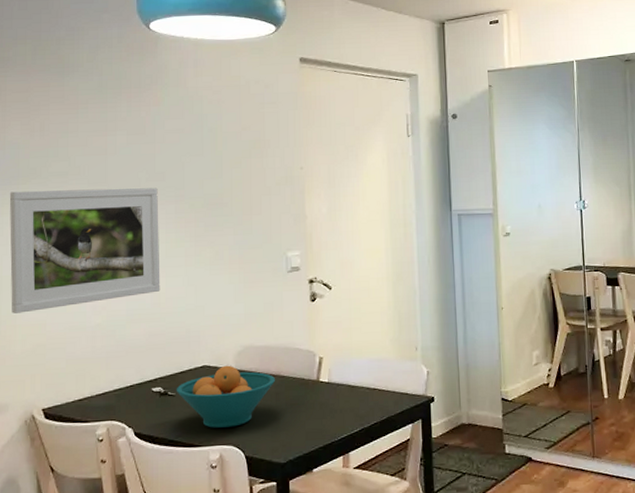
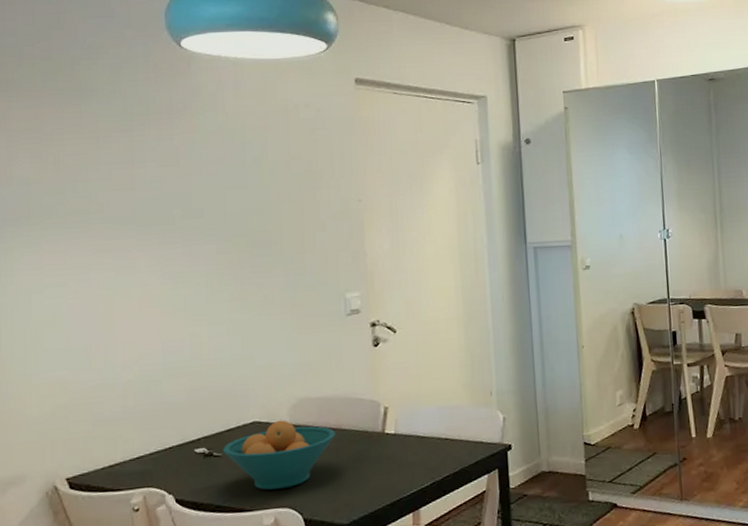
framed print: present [9,188,160,314] -> none [19,225,202,372]

